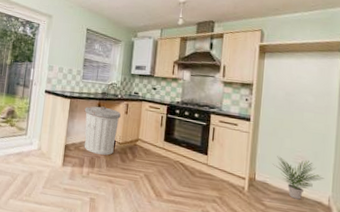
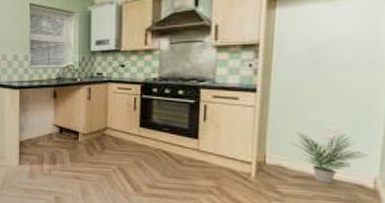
trash can: present [84,106,121,155] -> none [37,94,82,149]

